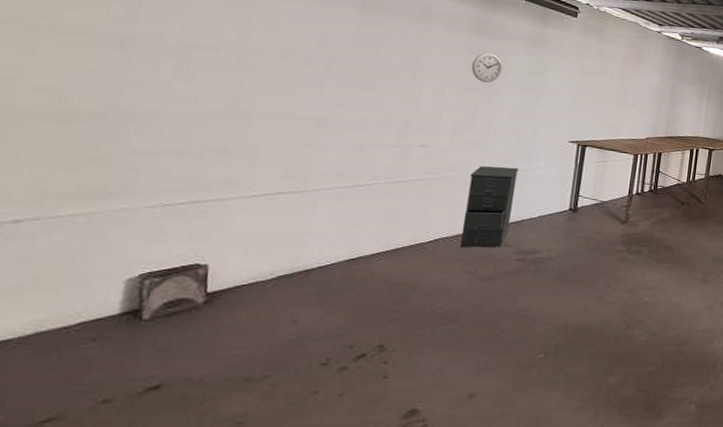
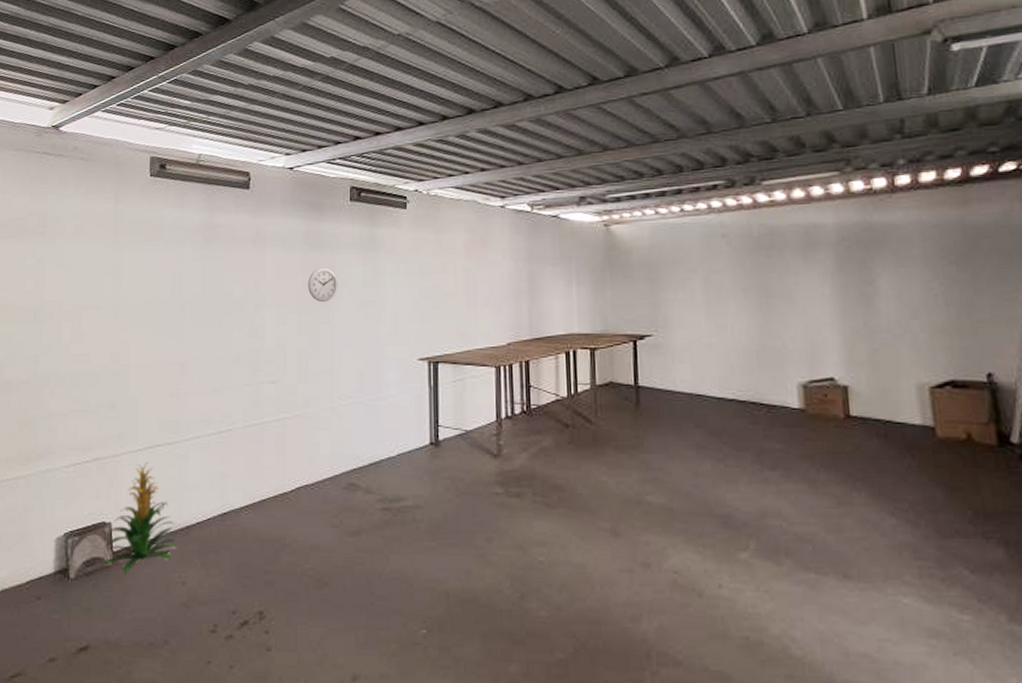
indoor plant: none [190,208,293,314] -> present [102,462,178,574]
filing cabinet: present [460,166,519,248] -> none [321,397,370,497]

